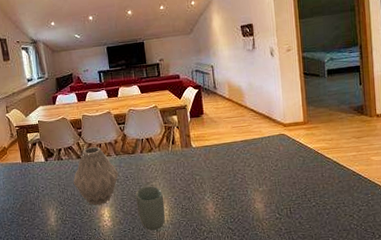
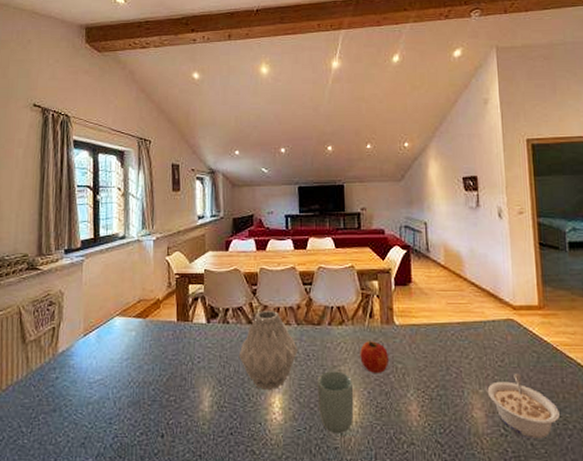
fruit: none [166,161,189,185] -> present [360,341,388,373]
legume: none [265,174,320,219] -> present [487,374,560,439]

